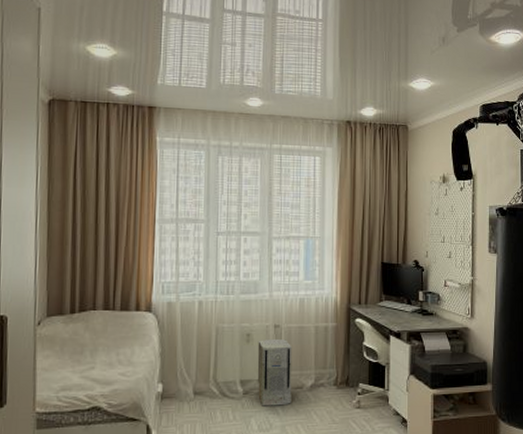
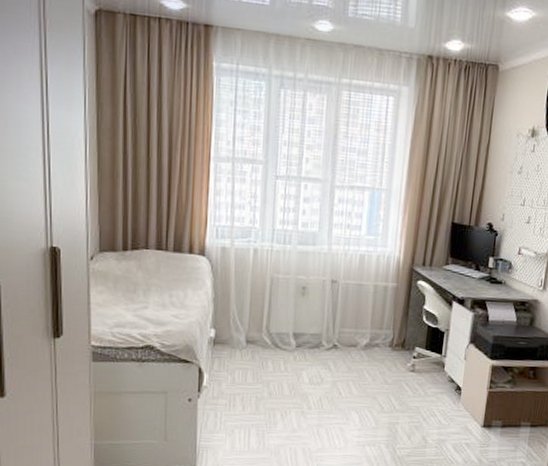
air purifier: present [257,339,292,406] -> none [310,294,349,362]

